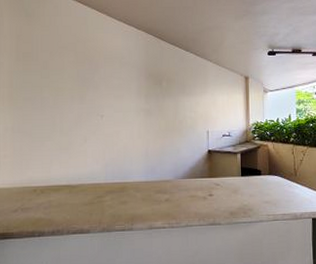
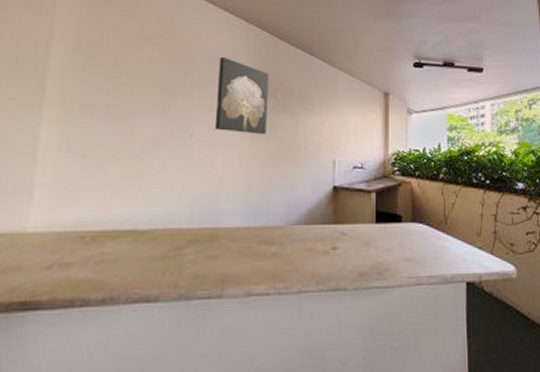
wall art: none [118,57,156,114] -> present [214,57,269,135]

